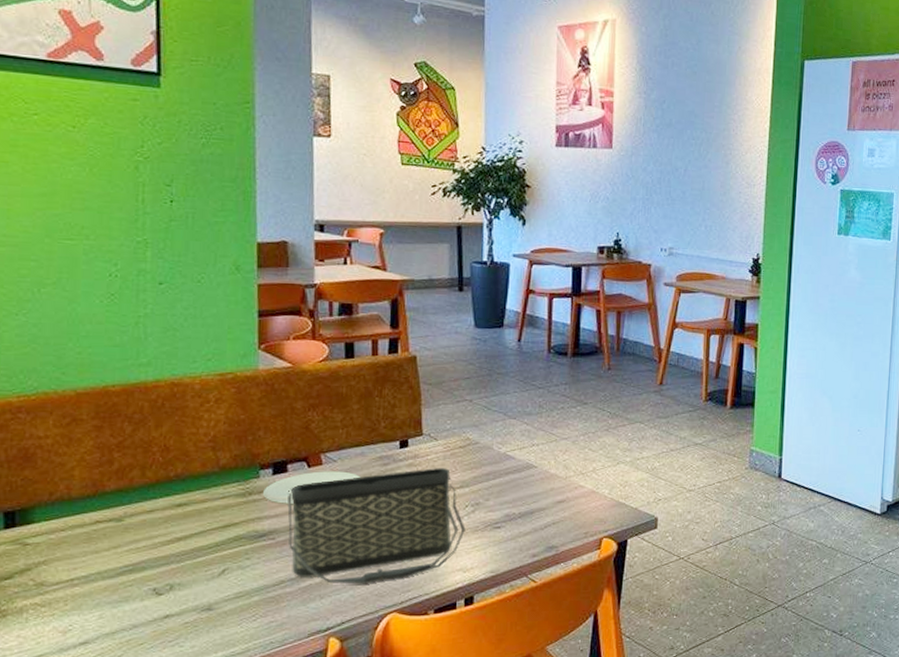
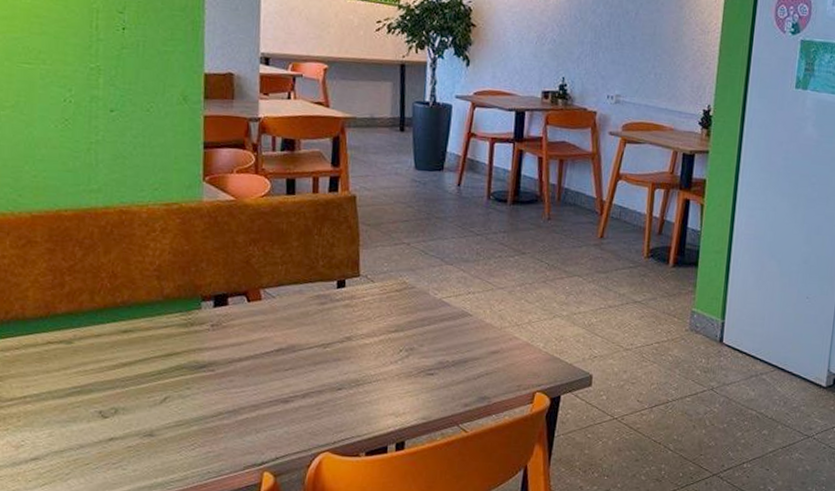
plate: present [263,471,360,505] -> none [204,306,298,338]
handbag: present [286,468,466,584] -> none [226,310,399,422]

